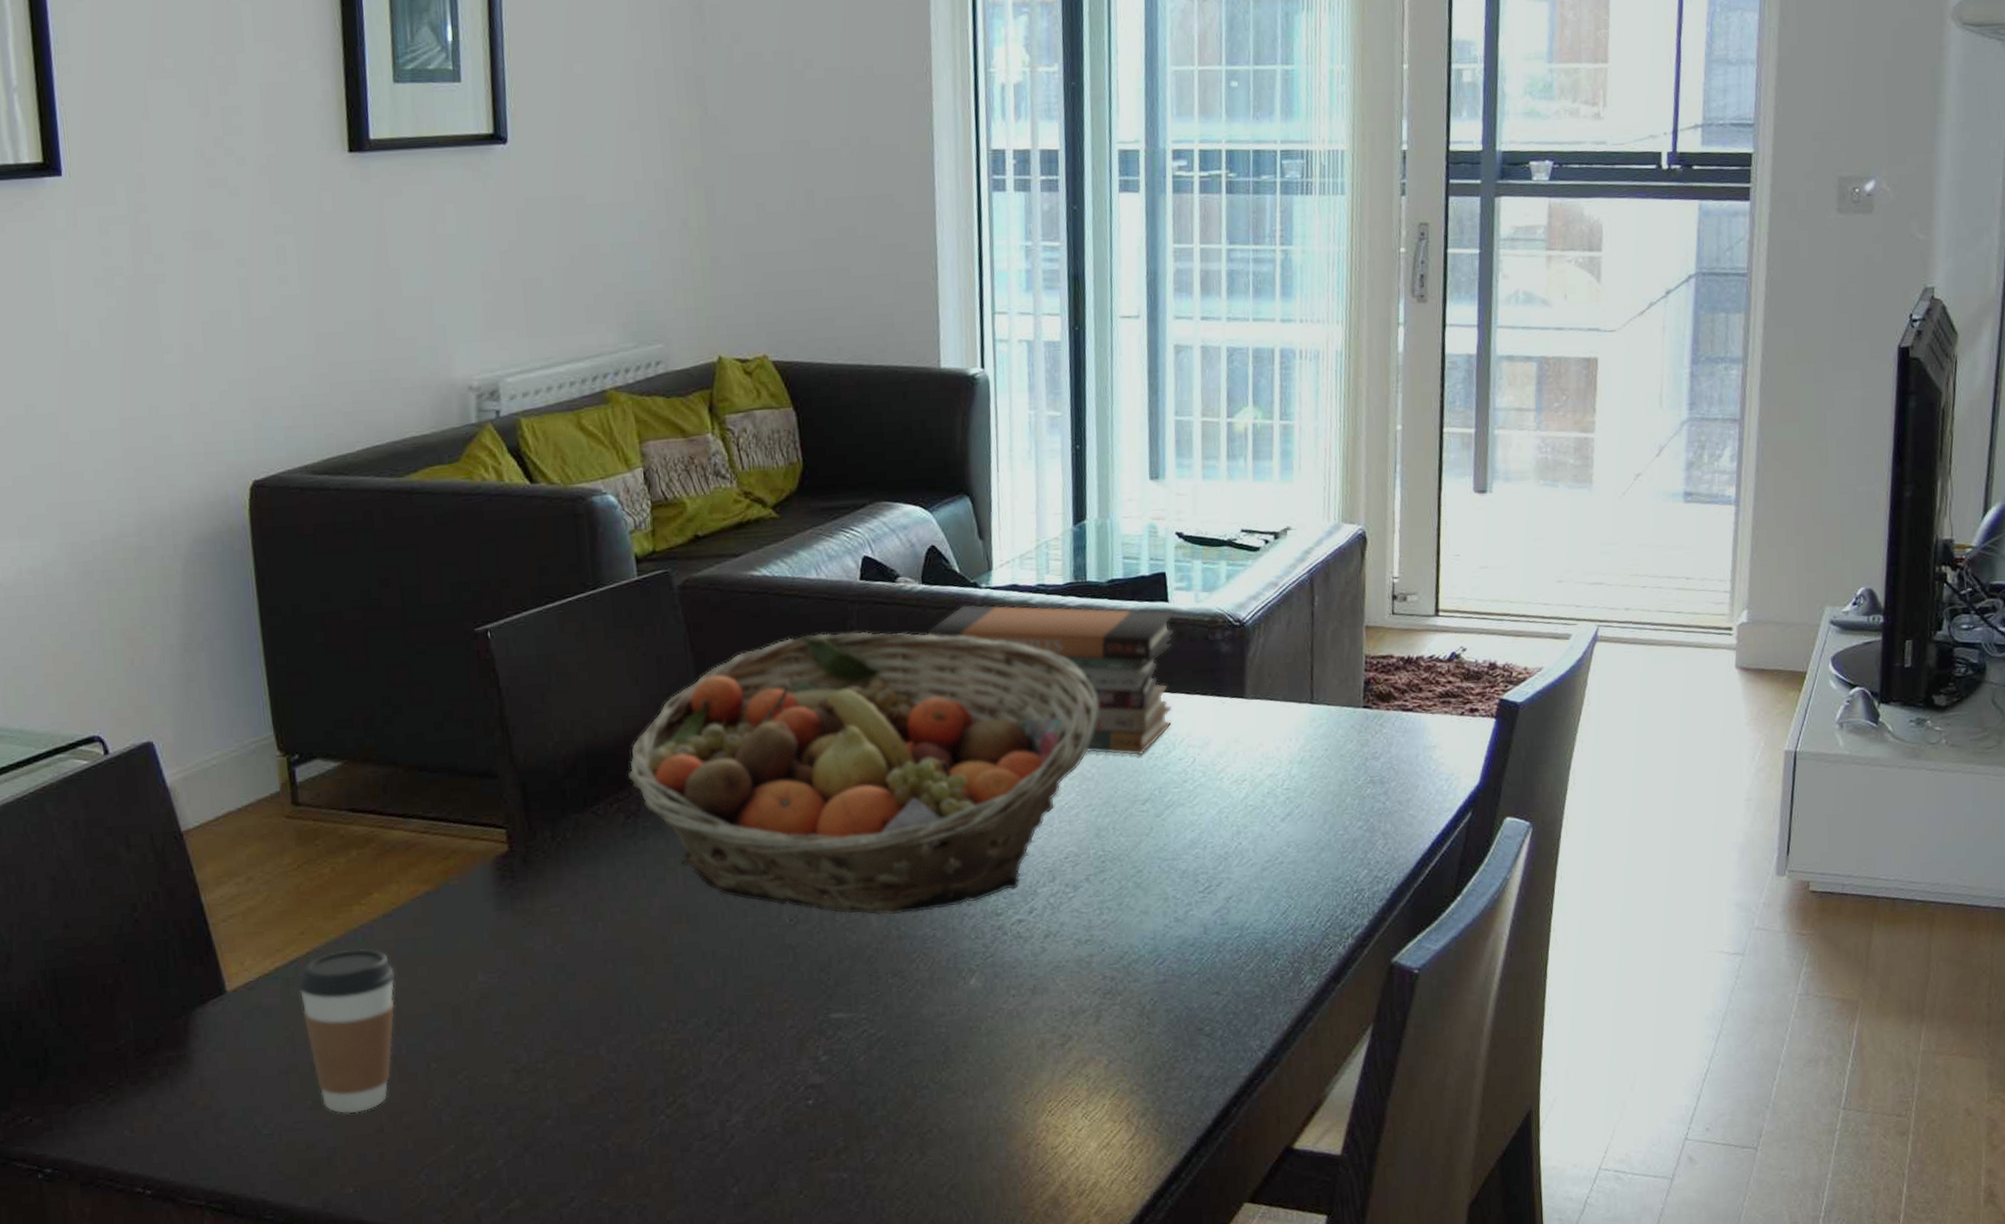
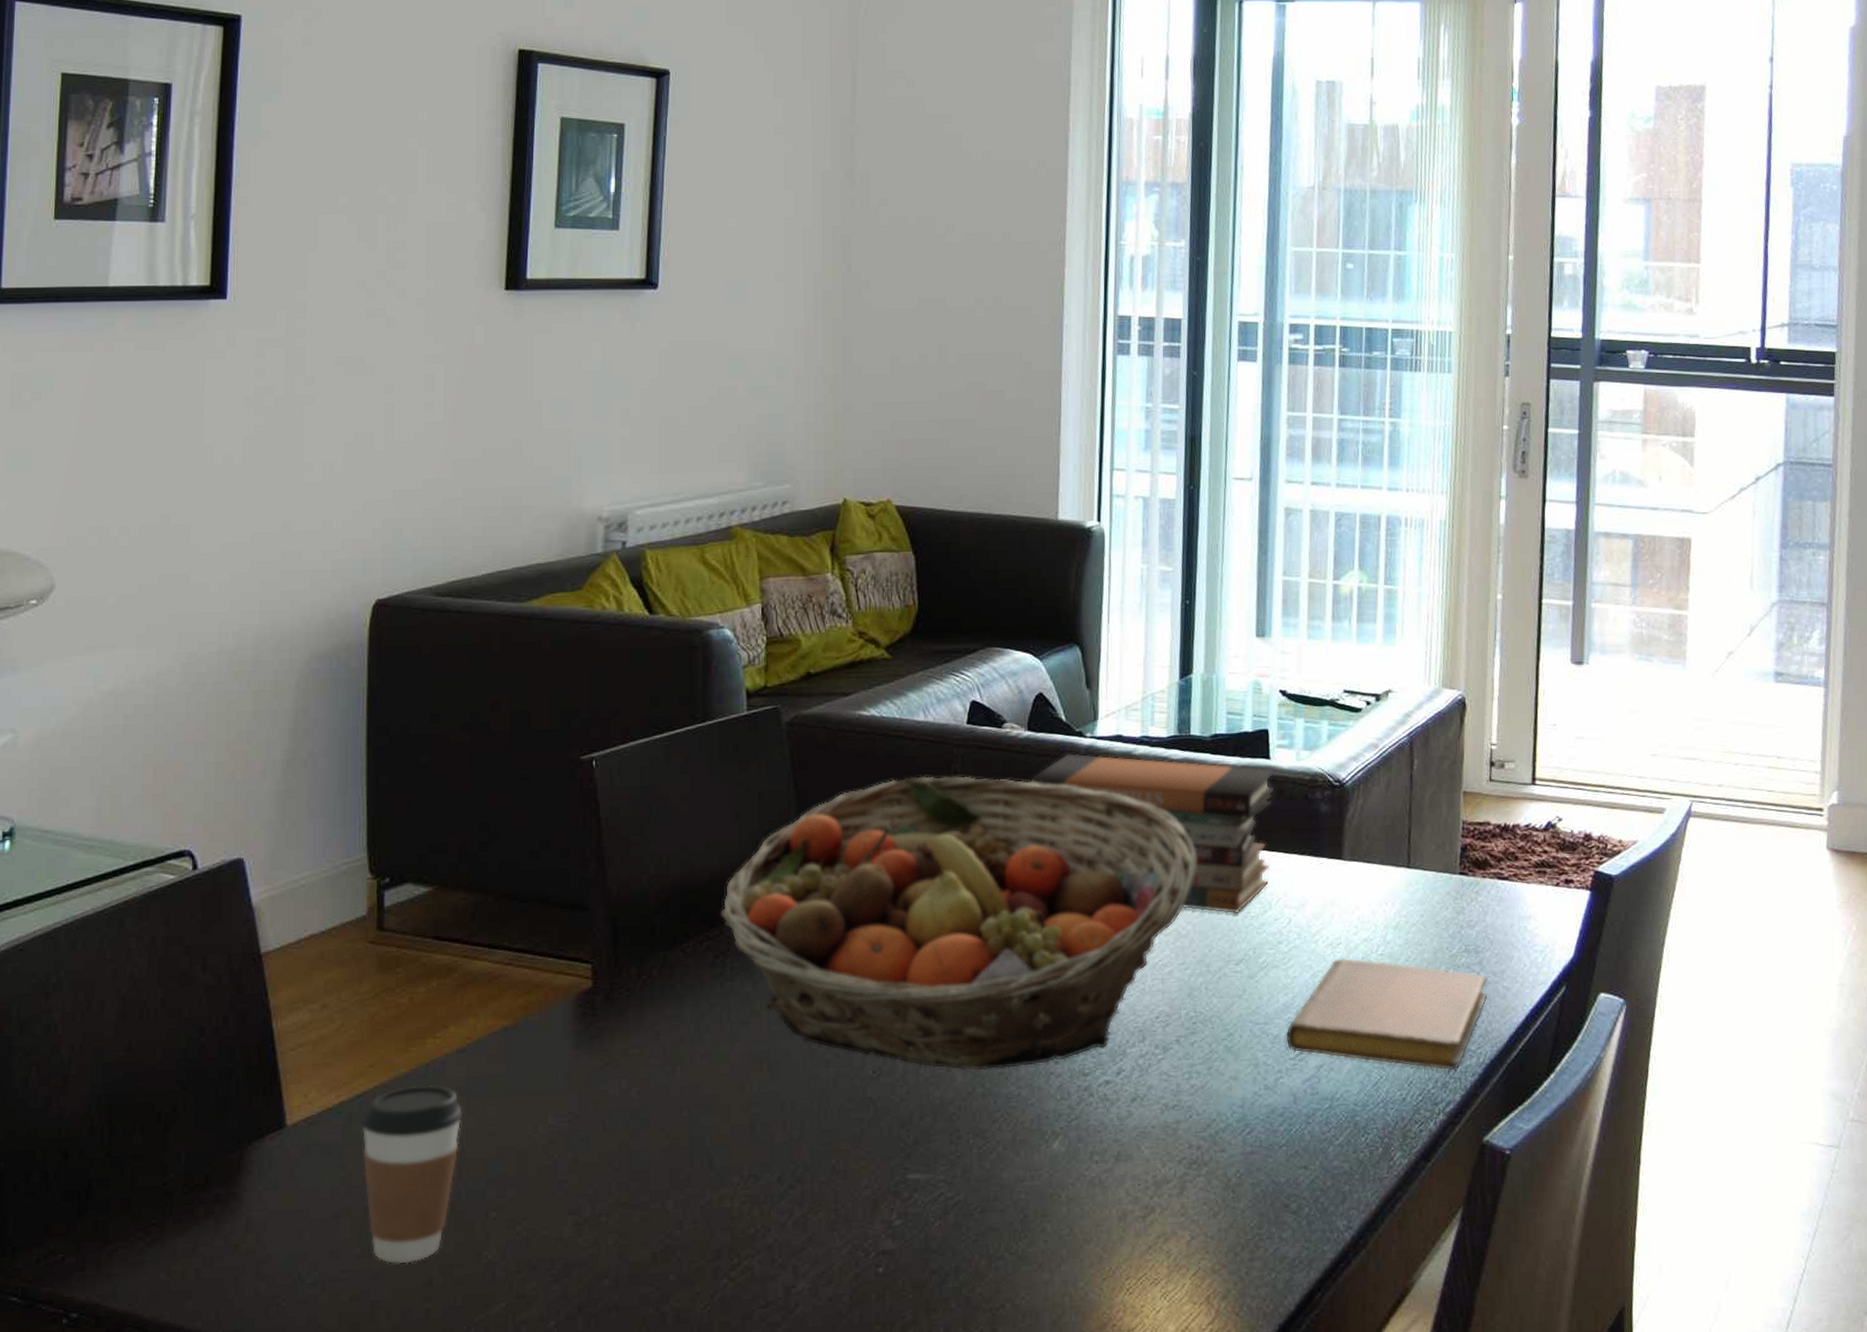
notebook: none [1194,793,1394,897] -> present [1286,958,1488,1071]

